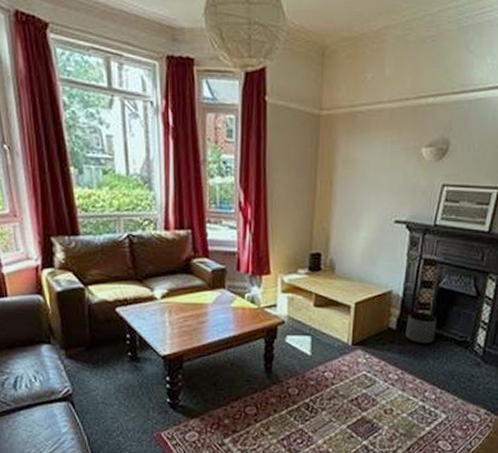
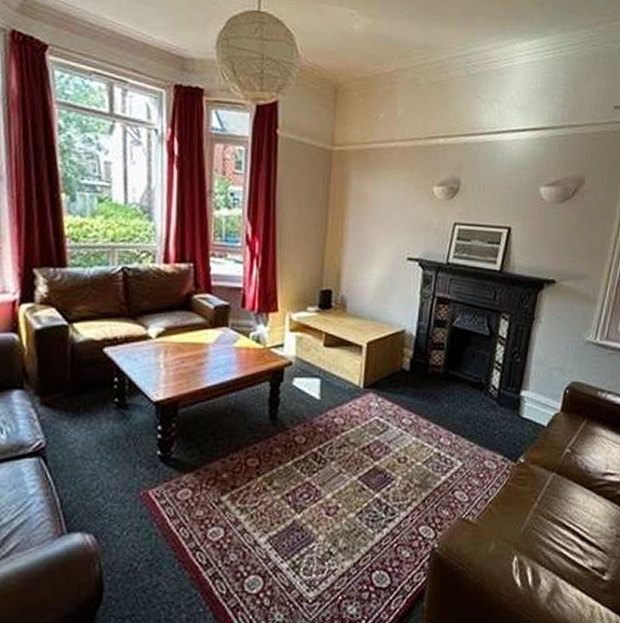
planter: present [405,311,437,345] -> none [419,351,451,387]

